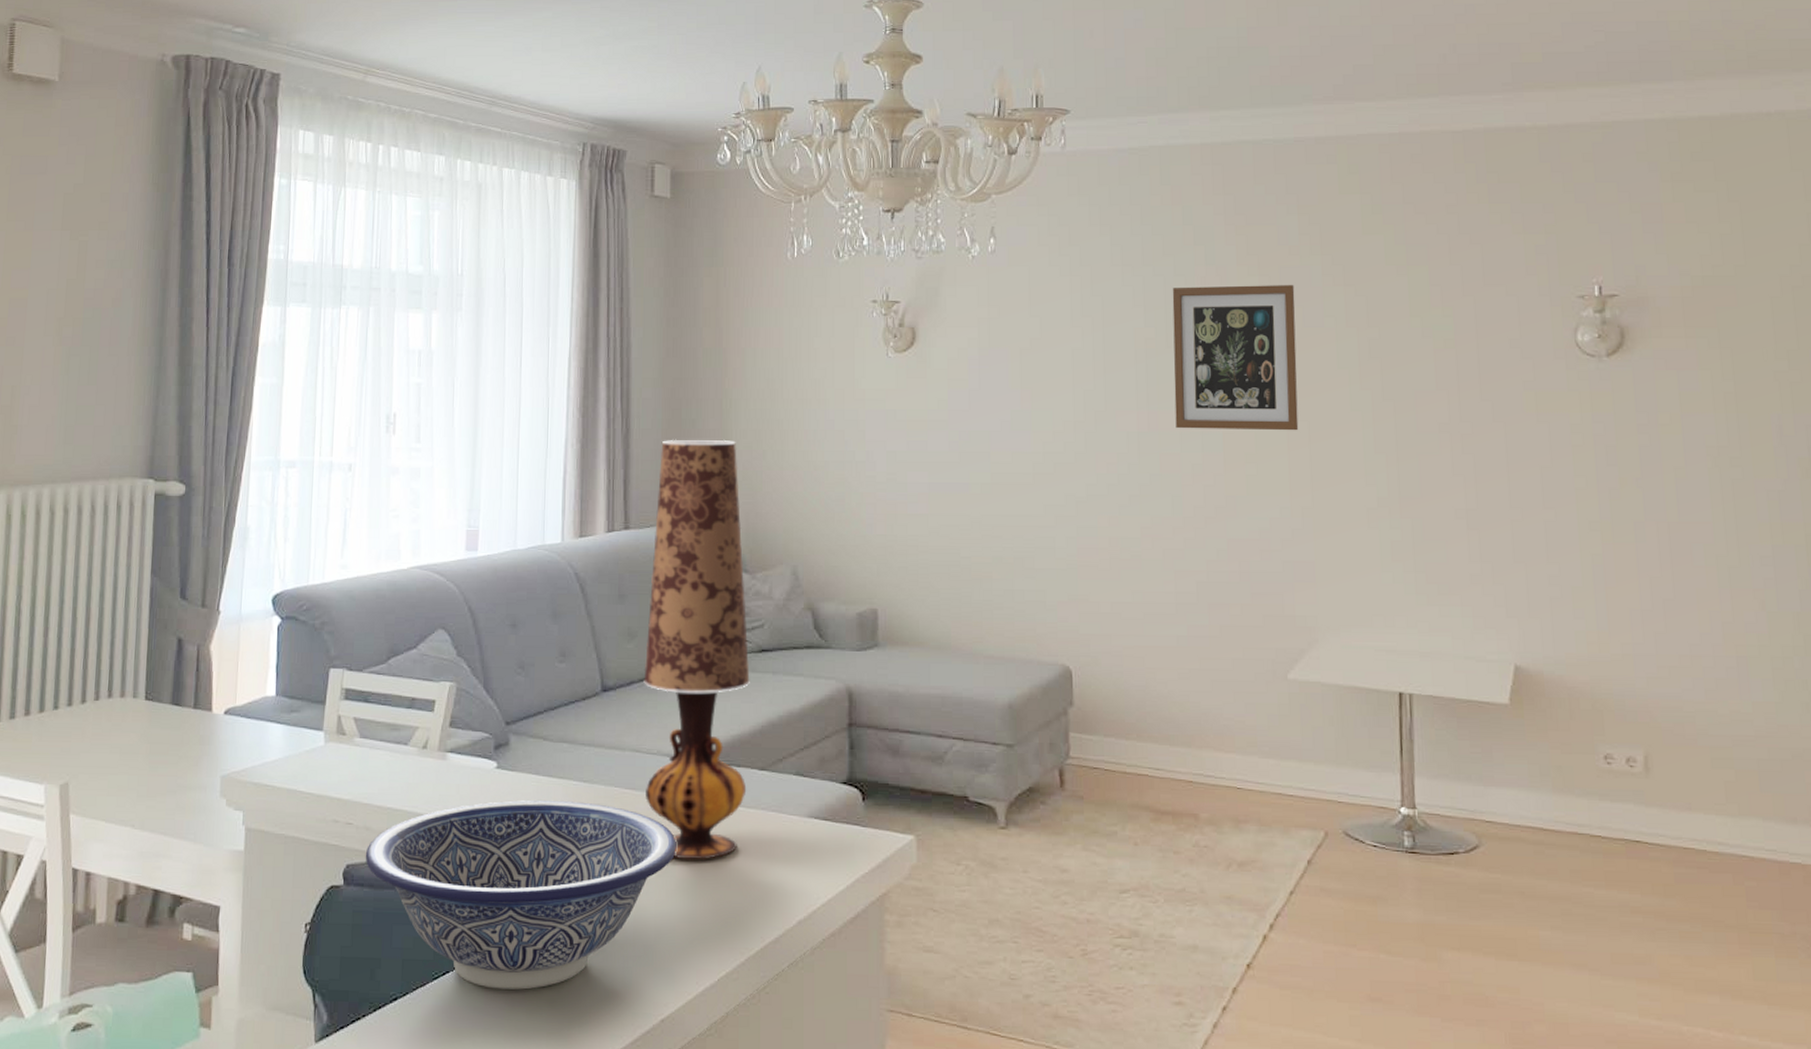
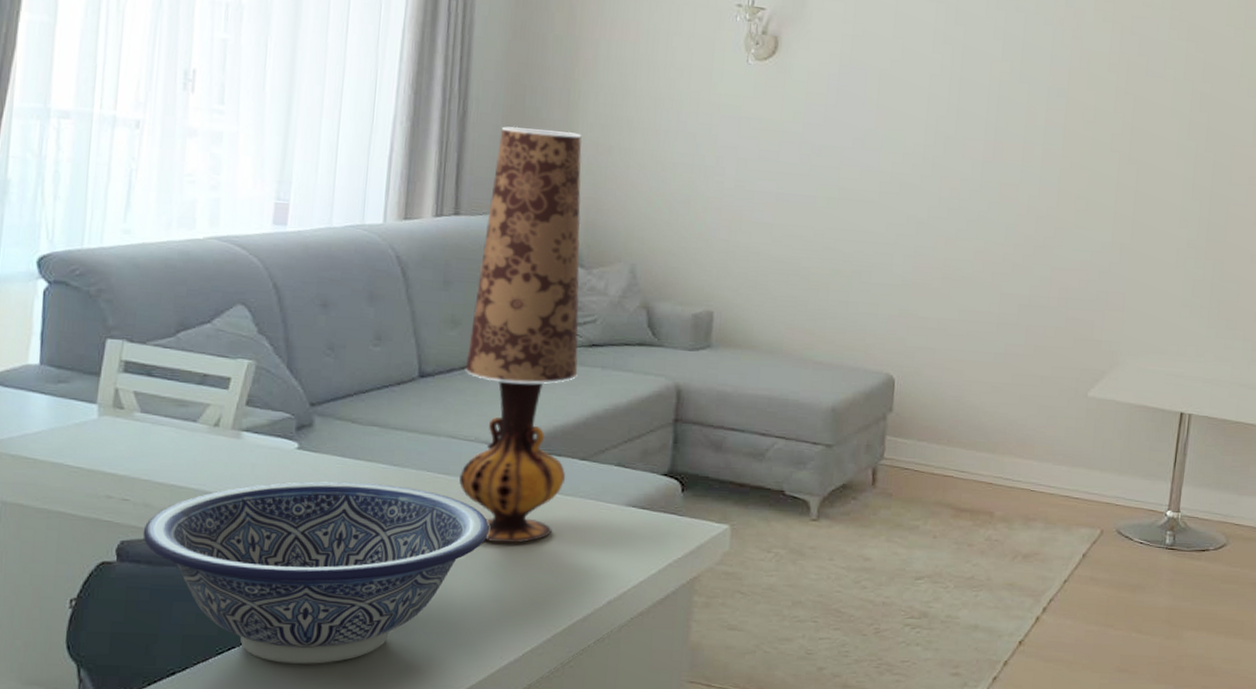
wall art: present [1172,285,1299,431] -> none [1018,25,1143,173]

